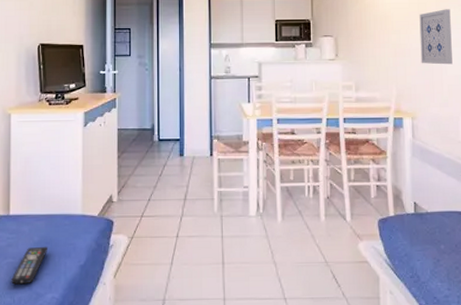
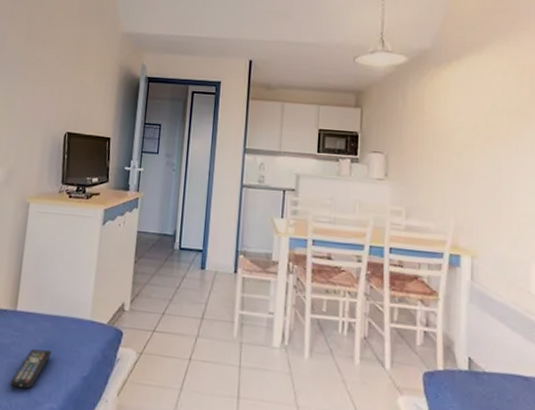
wall art: present [419,9,453,65] -> none [486,133,525,199]

